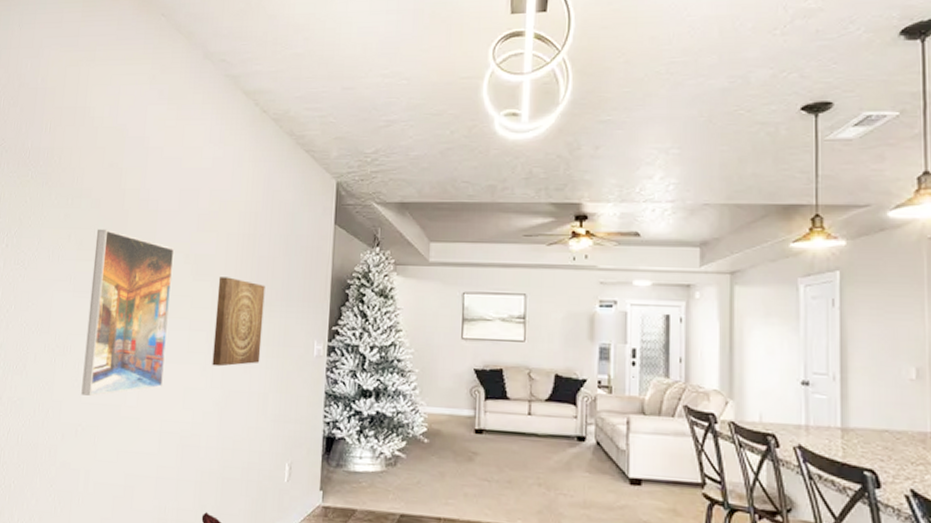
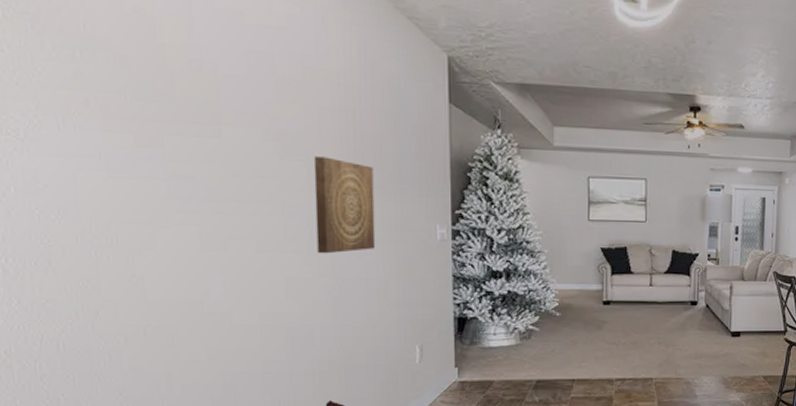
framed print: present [81,229,175,396] -> none [129,93,257,292]

